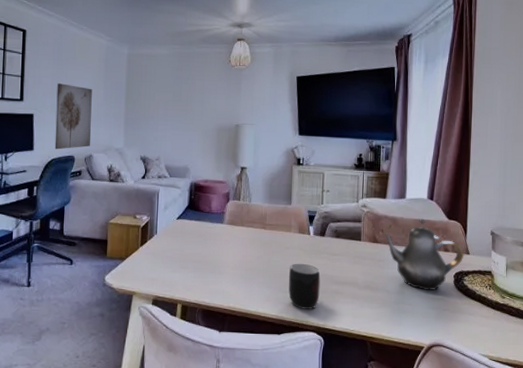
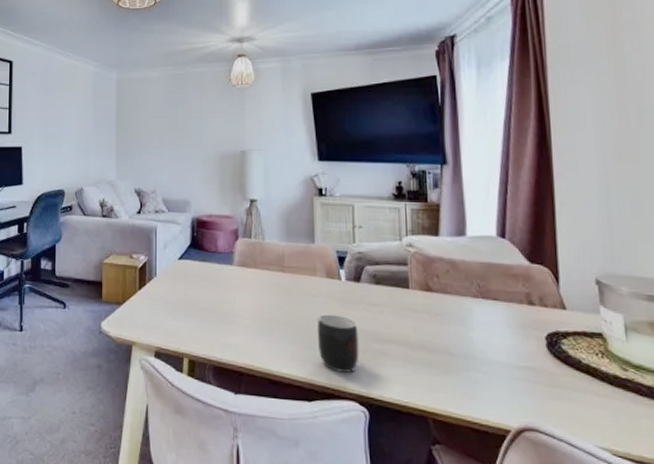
wall art: present [54,83,92,150] -> none [44,114,81,184]
teapot: present [384,218,465,291] -> none [440,262,559,356]

